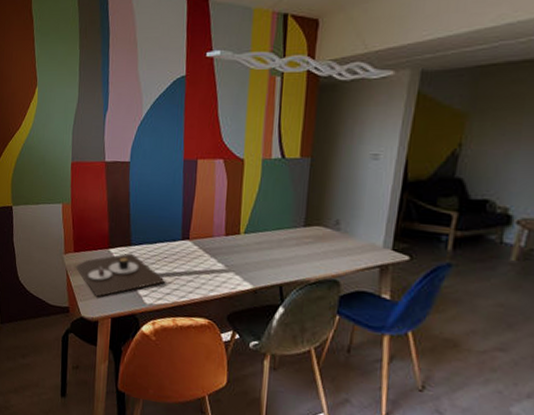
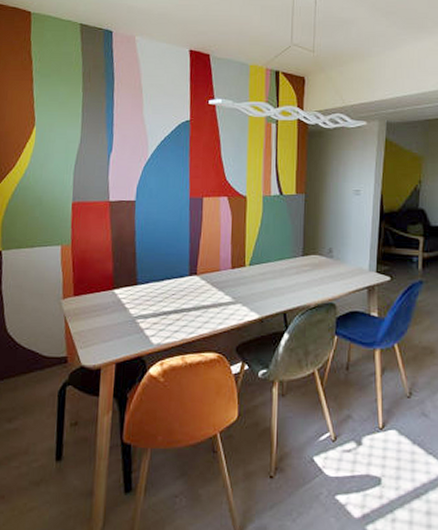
place setting: present [75,253,166,297] -> none [75,292,174,342]

